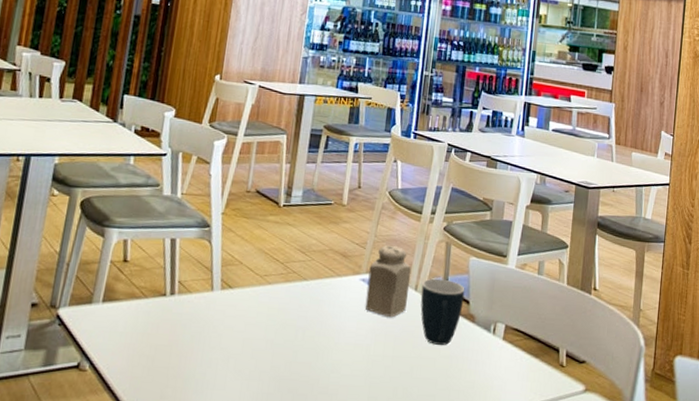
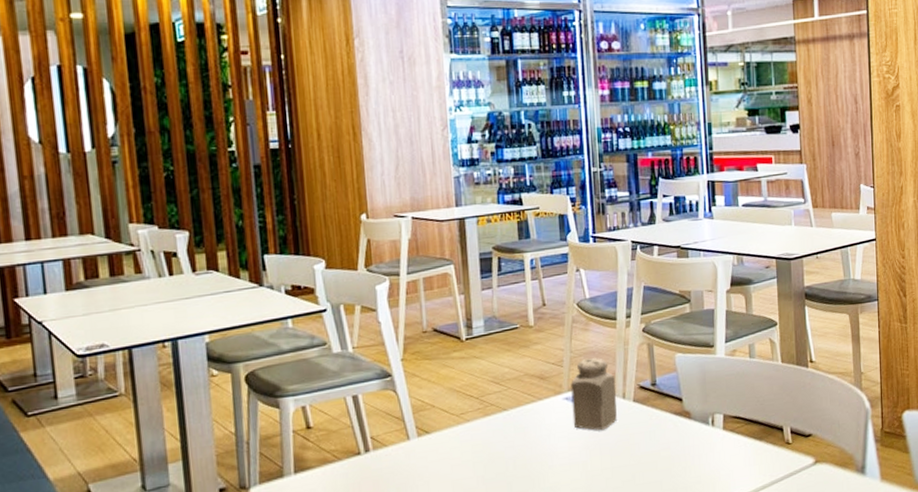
mug: present [420,278,465,345] -> none [629,381,676,448]

